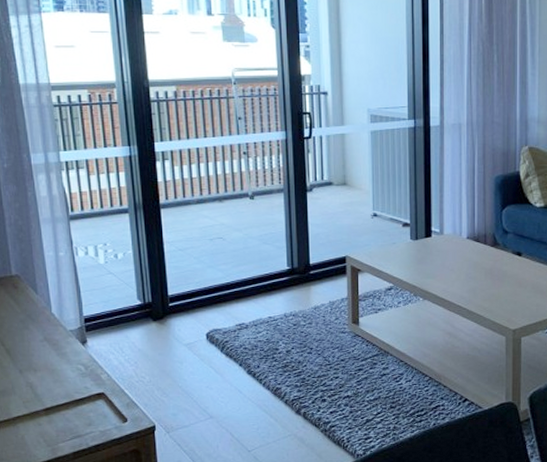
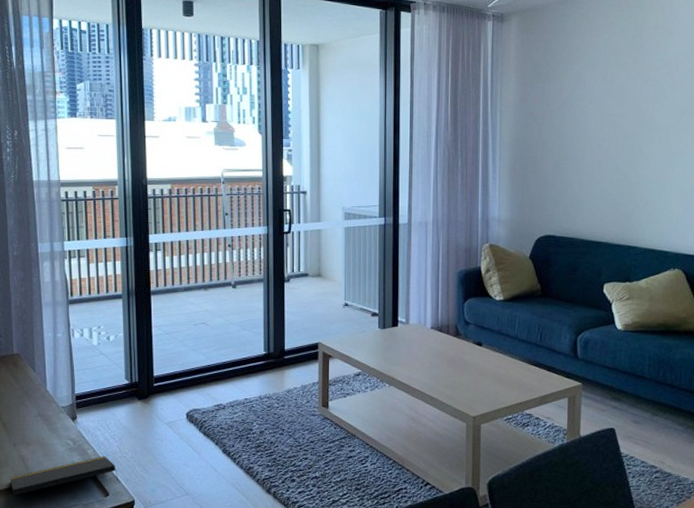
notepad: none [18,380,136,425] -> present [10,456,118,496]

